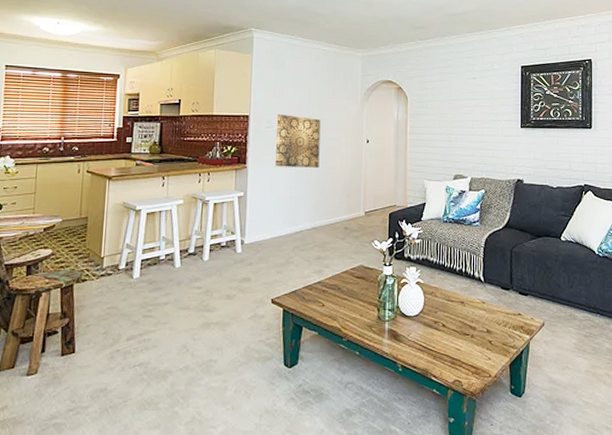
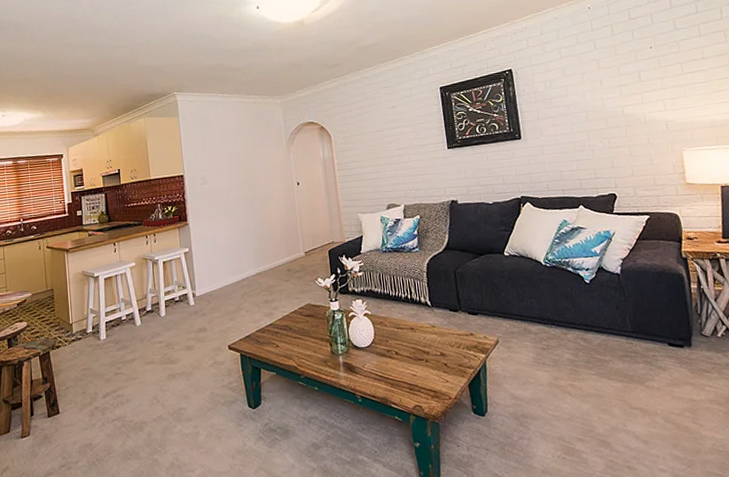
wall art: present [274,114,321,168] -> none [209,169,255,220]

